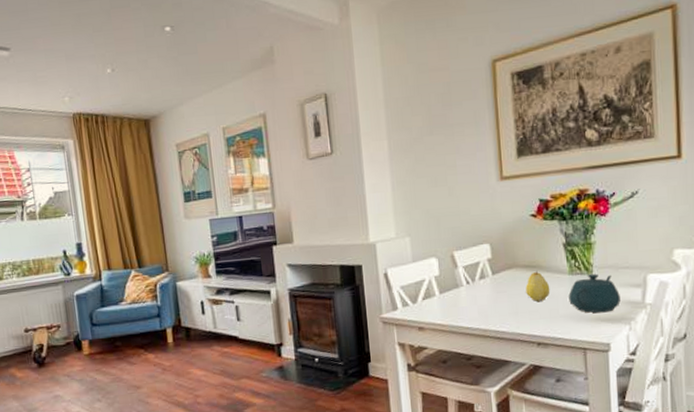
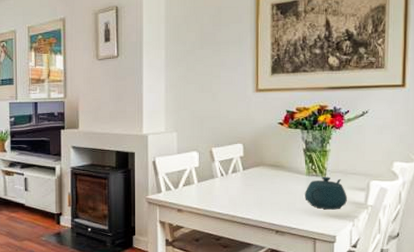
fruit: present [526,271,550,301] -> none [270,170,290,195]

